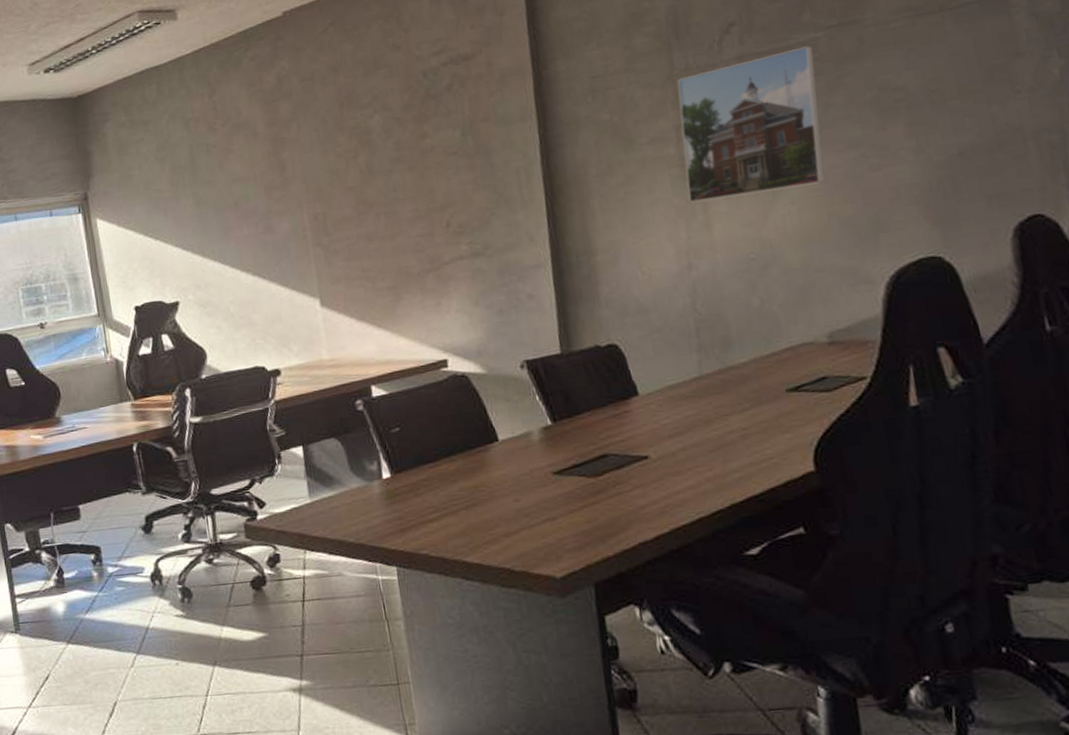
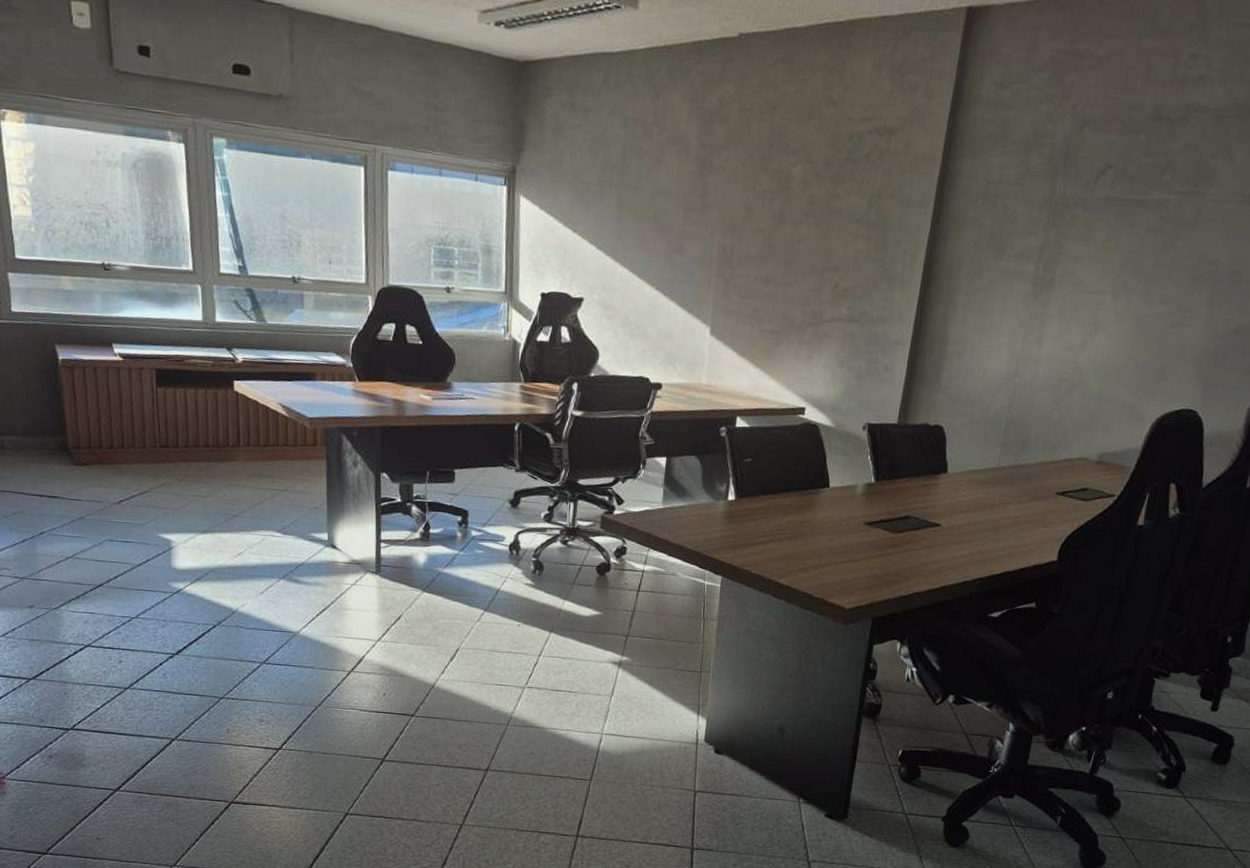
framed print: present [676,45,825,203] -> none [1031,203,1163,328]

